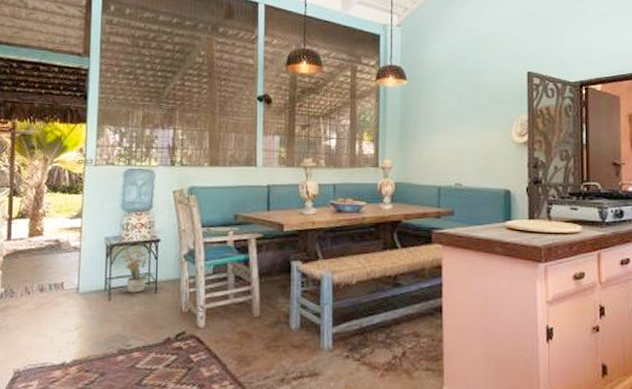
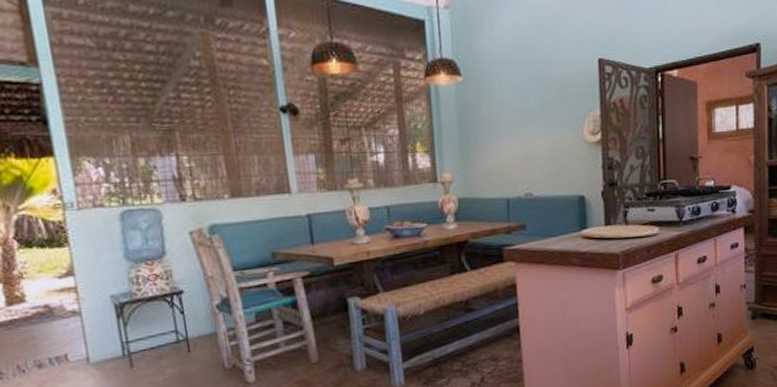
potted plant: present [112,242,156,293] -> none [123,295,185,356]

